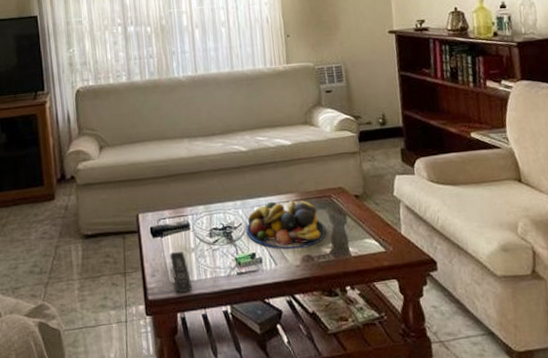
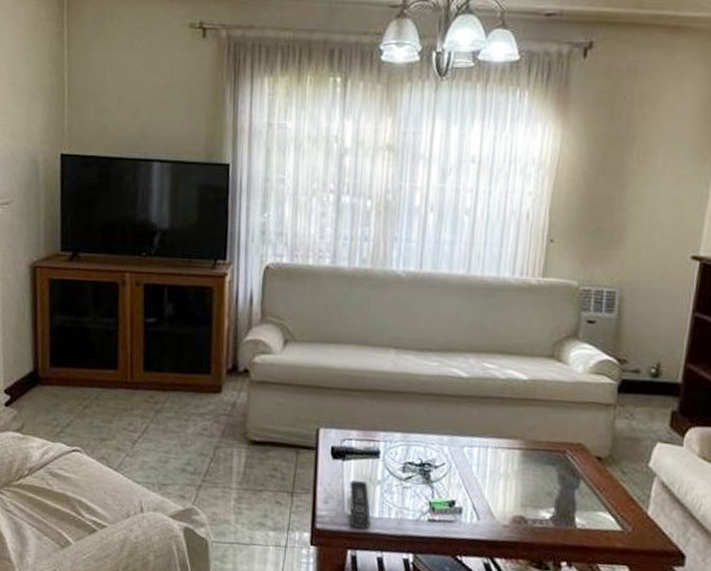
fruit bowl: present [246,200,326,250] -> none [449,444,550,507]

